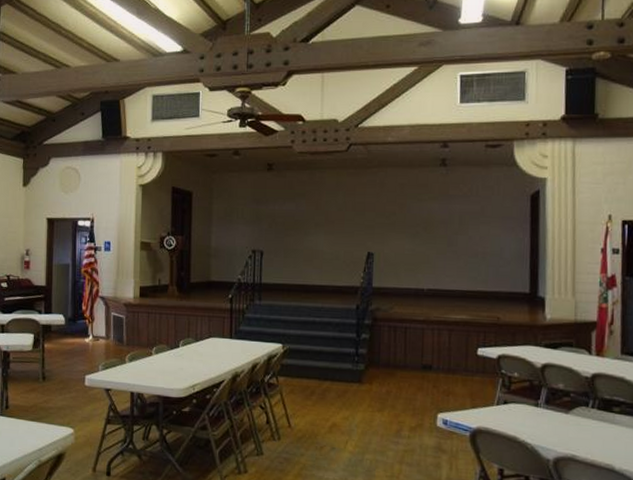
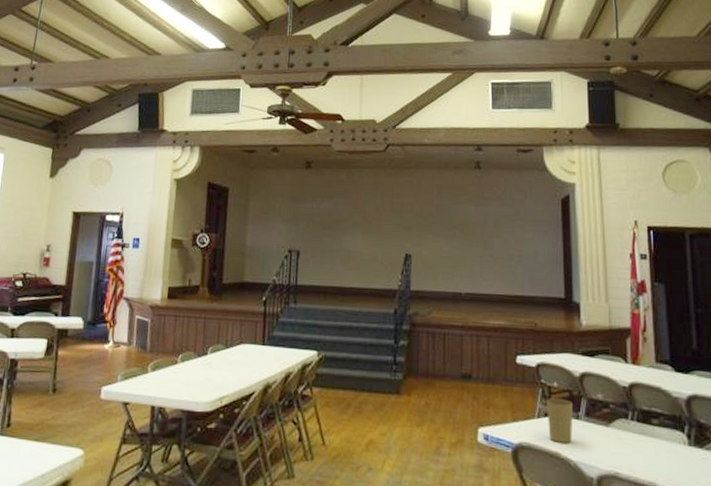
cup: none [506,387,534,429] -> present [547,398,574,444]

